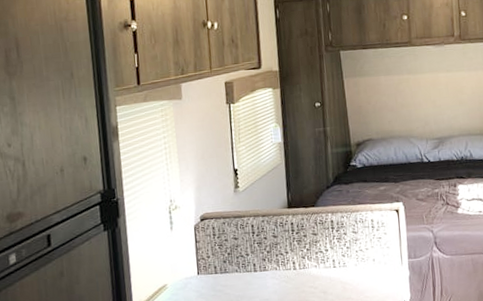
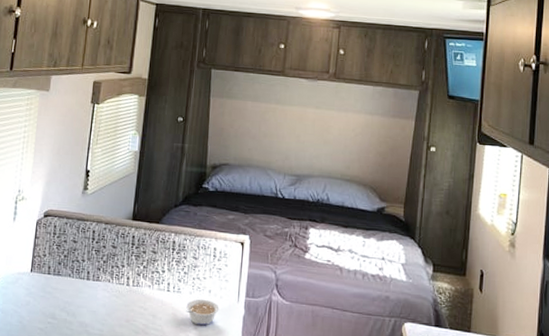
legume: none [354,268,386,293] -> present [186,299,219,326]

